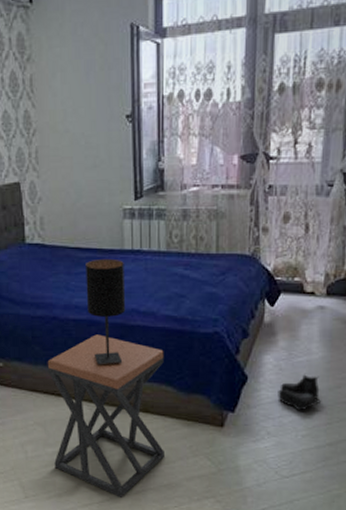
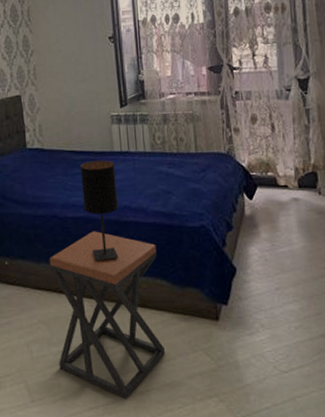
boots: present [278,373,321,411] -> none [266,263,308,302]

